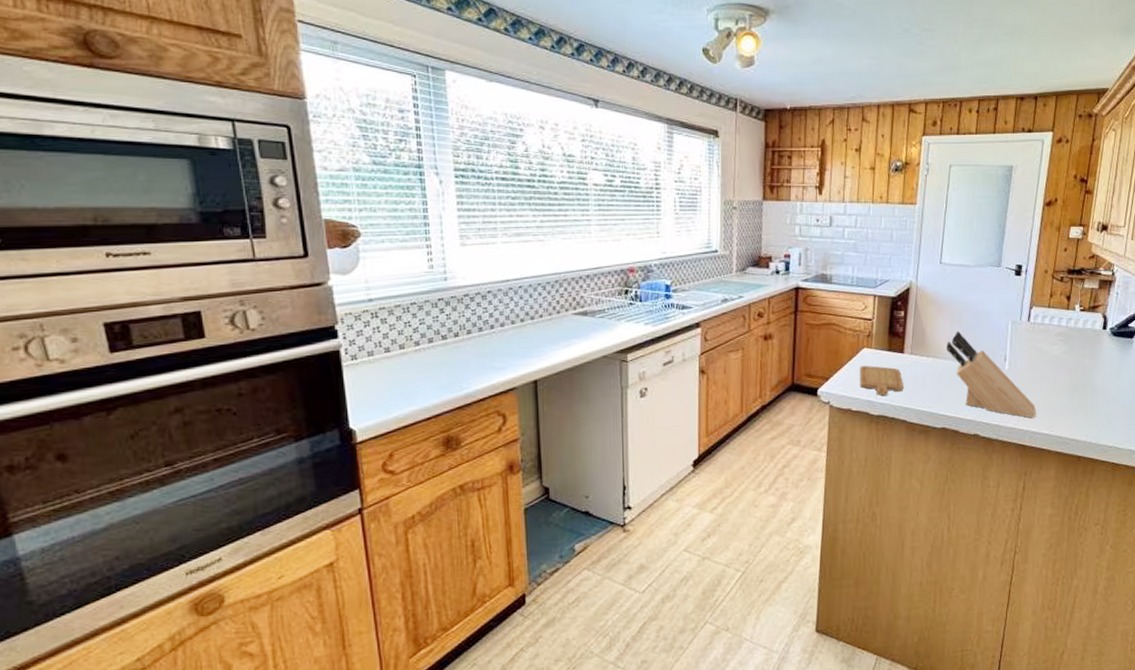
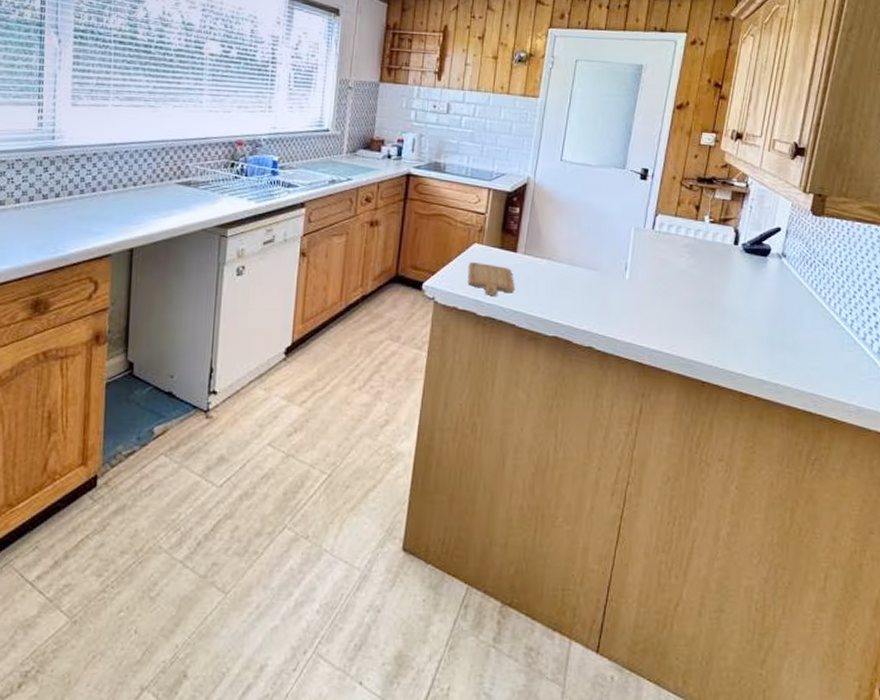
knife block: present [946,330,1036,419] -> none [563,232,657,335]

